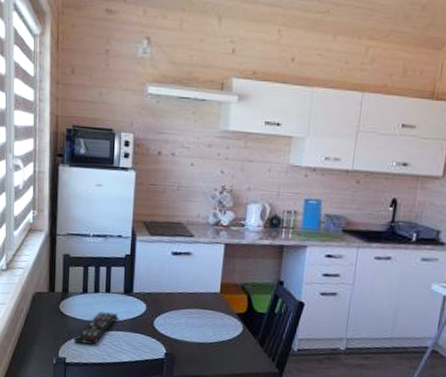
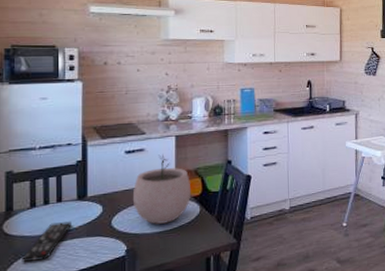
plant pot: none [175,261,236,336] -> present [132,154,191,224]

